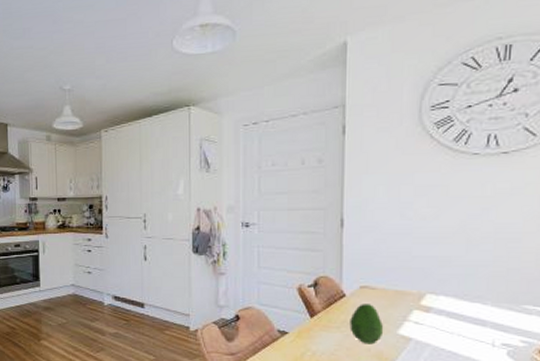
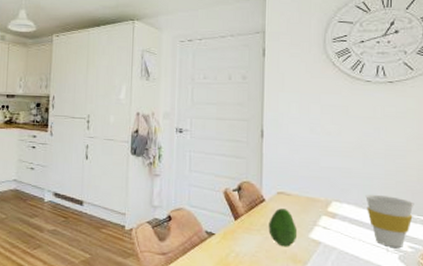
cup: none [468,284,530,343] -> present [365,194,414,249]

